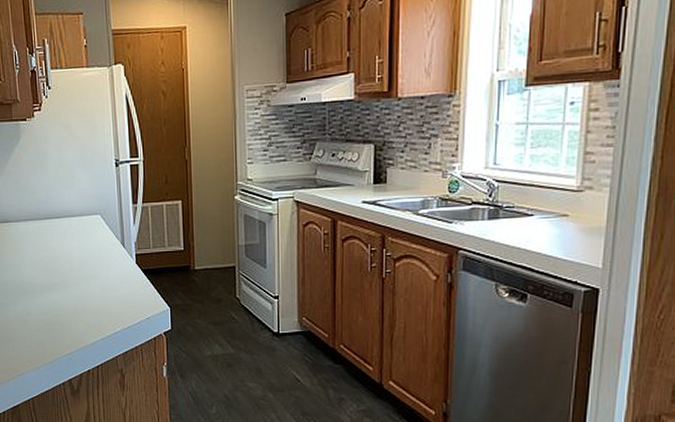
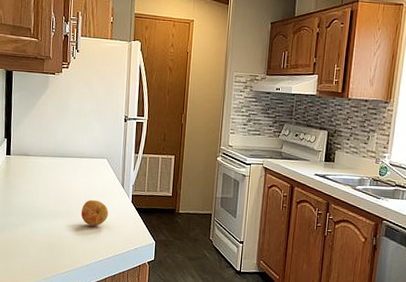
fruit: none [77,265,110,297] -> present [80,199,108,226]

